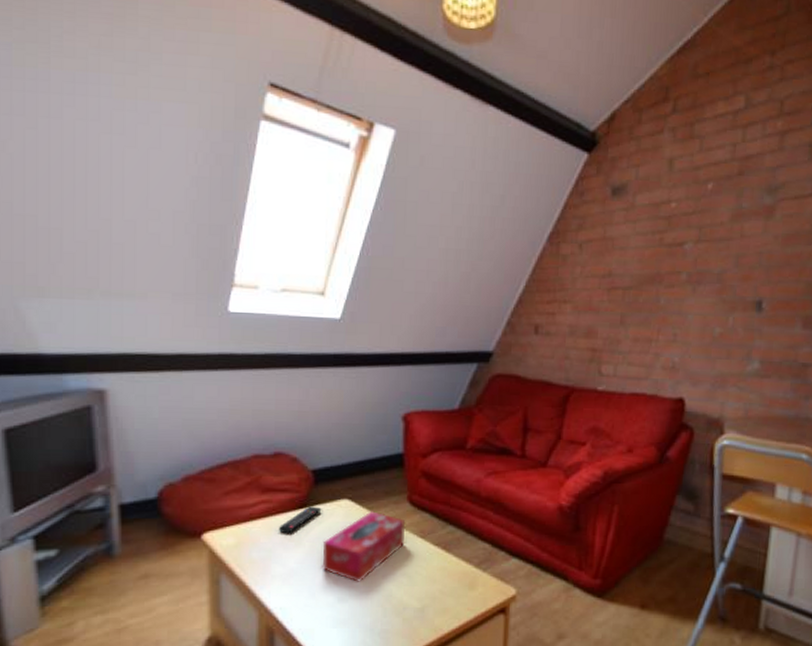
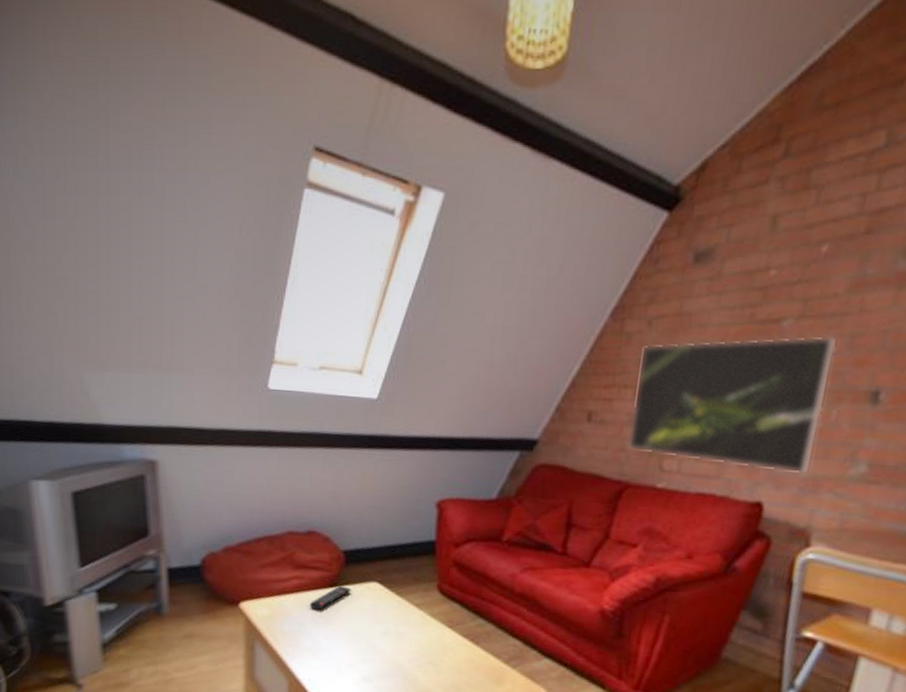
tissue box: present [322,511,406,582] -> none [350,596,434,664]
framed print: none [571,255,727,373] -> present [628,335,836,475]

